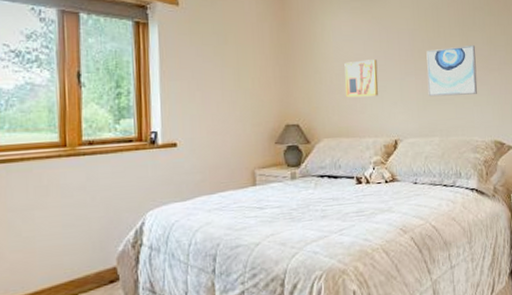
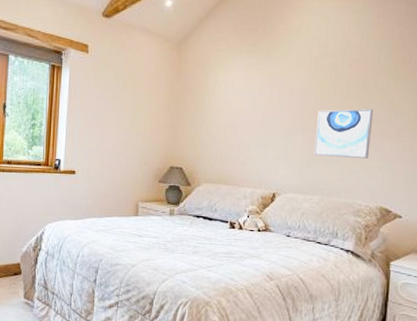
wall art: present [344,59,379,98] -> none [229,114,265,150]

